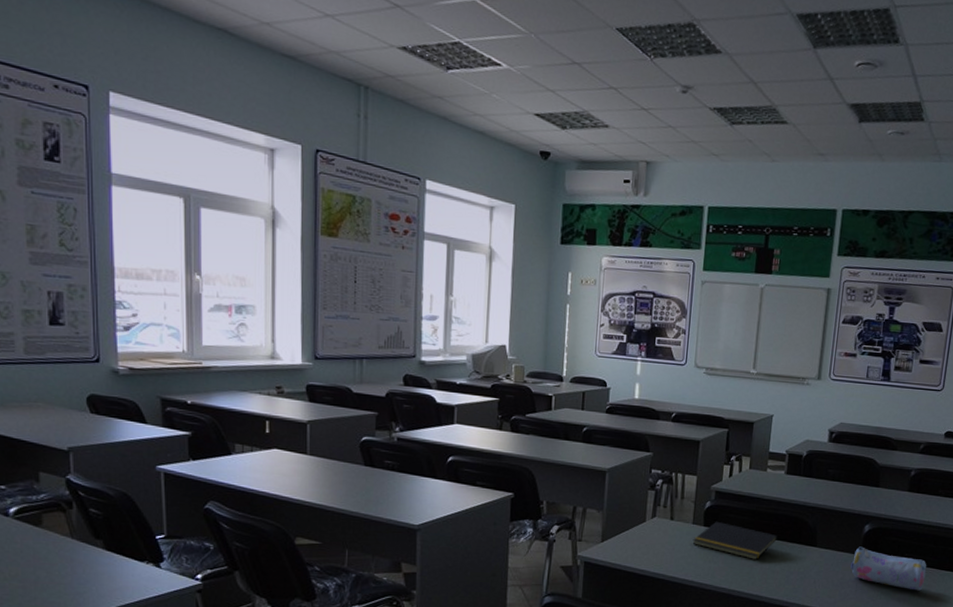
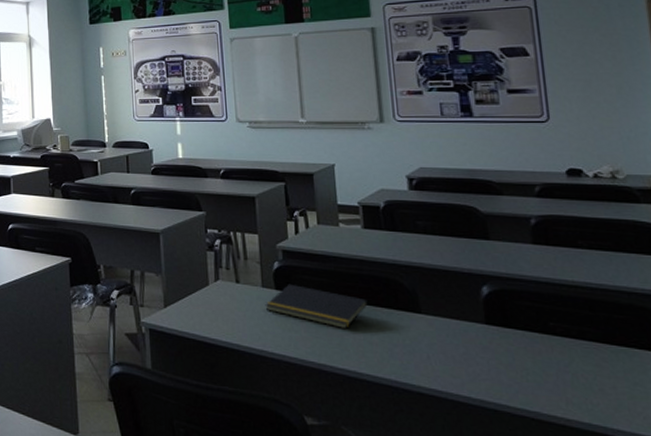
pencil case: present [850,546,927,591] -> none [473,313,589,372]

